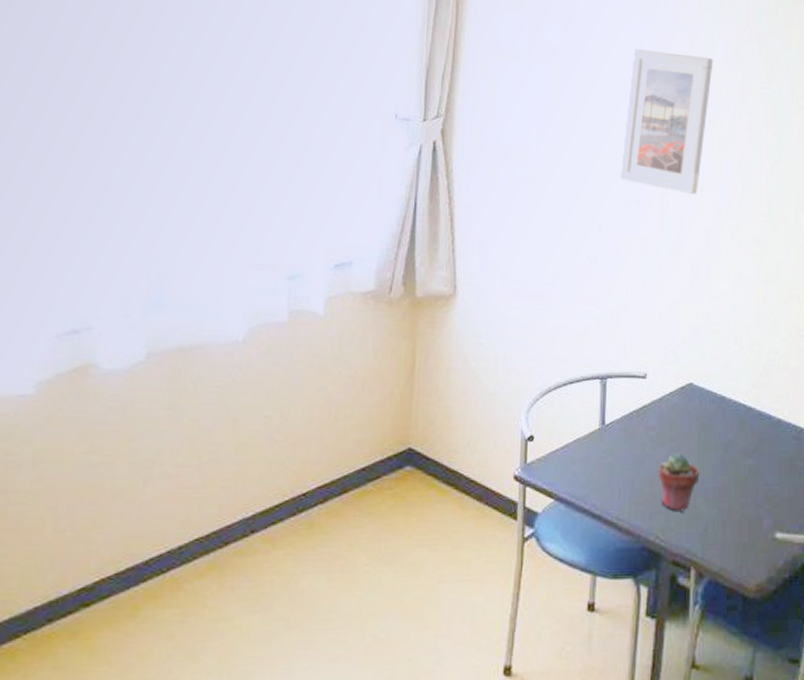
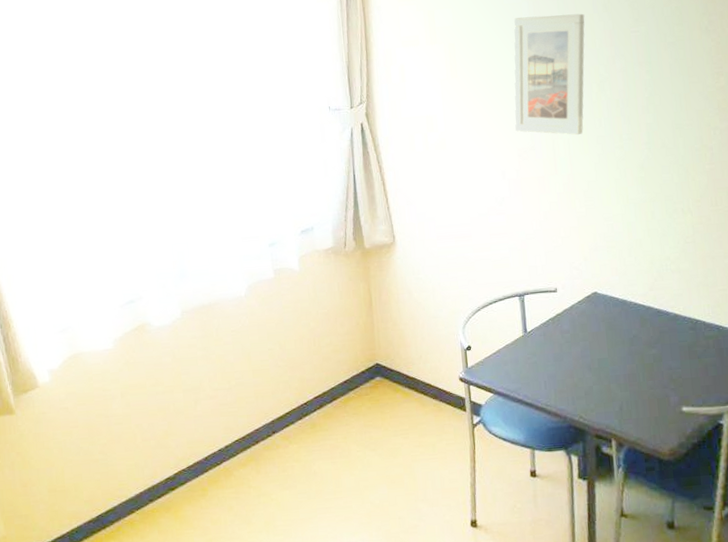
potted succulent: present [659,452,700,511] -> none [576,349,611,396]

